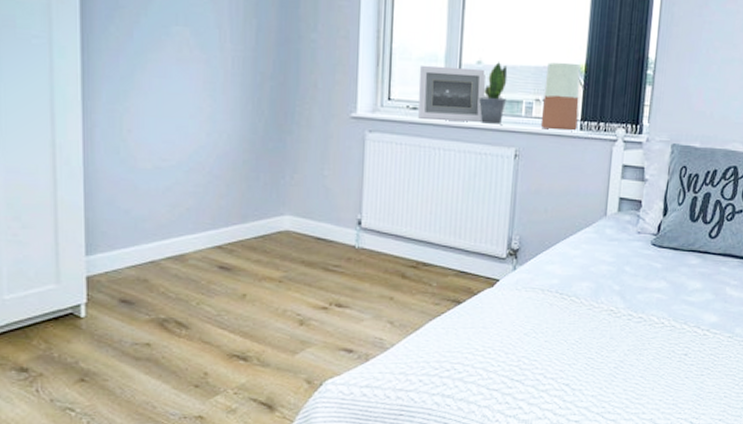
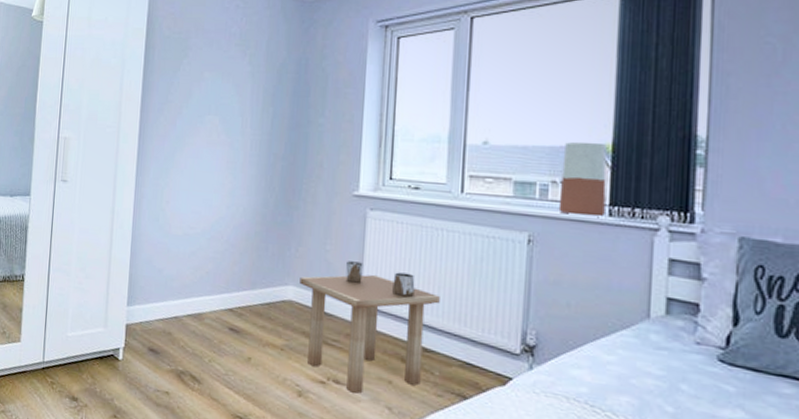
side table: none [296,185,437,315] -> present [299,261,440,395]
picture frame: present [418,64,486,123] -> none [420,145,493,205]
potted plant: present [478,62,508,124] -> none [484,142,518,207]

